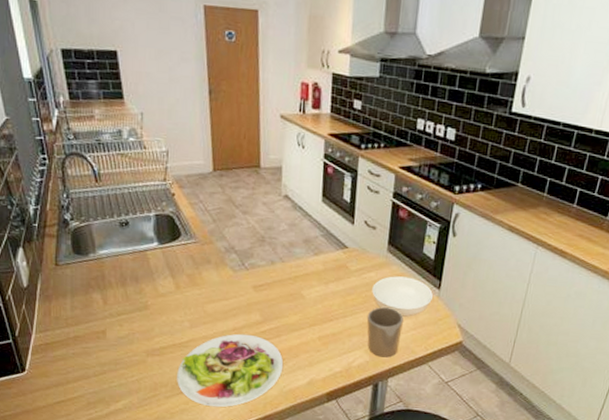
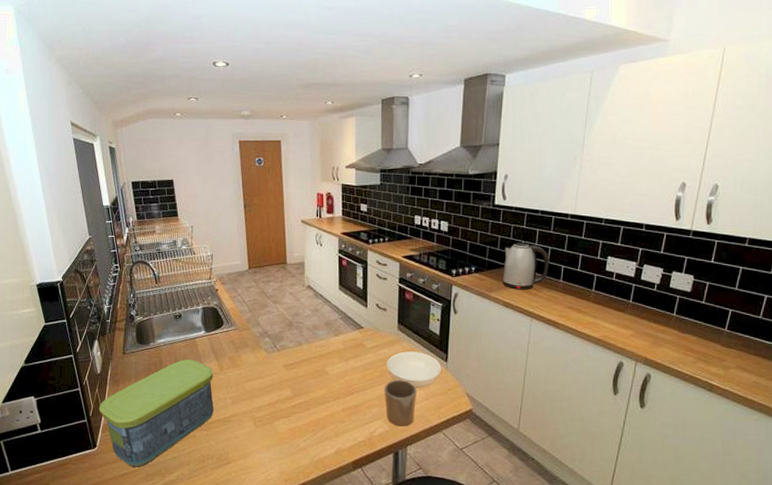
food container: none [27,275,168,395] -> present [99,359,214,468]
salad plate: present [177,333,284,407] -> none [221,408,313,477]
kettle: none [510,158,566,214] -> present [502,242,550,290]

